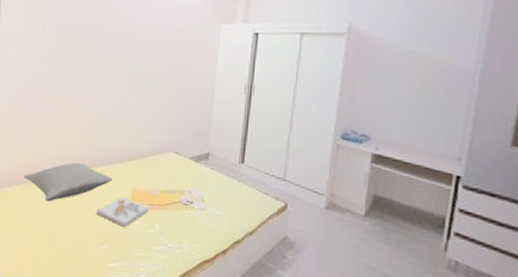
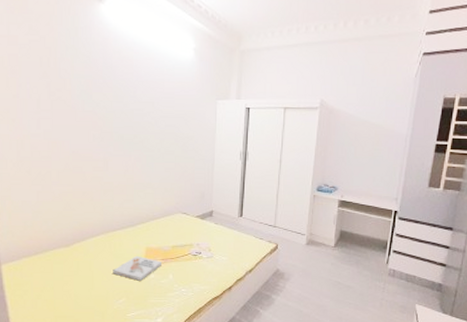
pillow: present [23,162,113,202] -> none [33,230,126,269]

